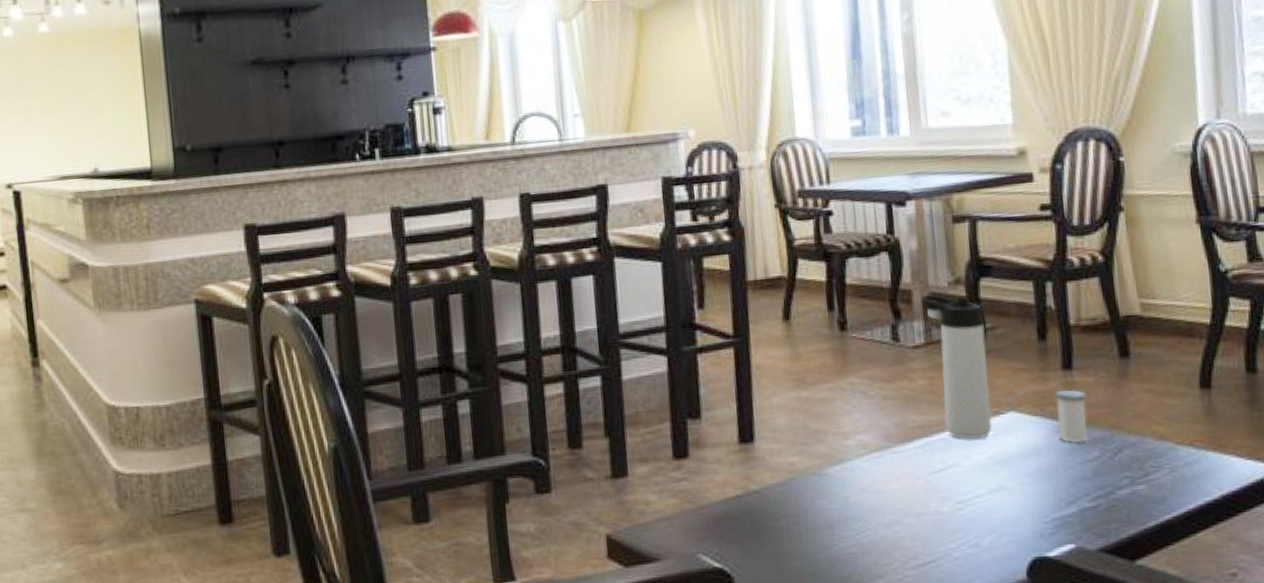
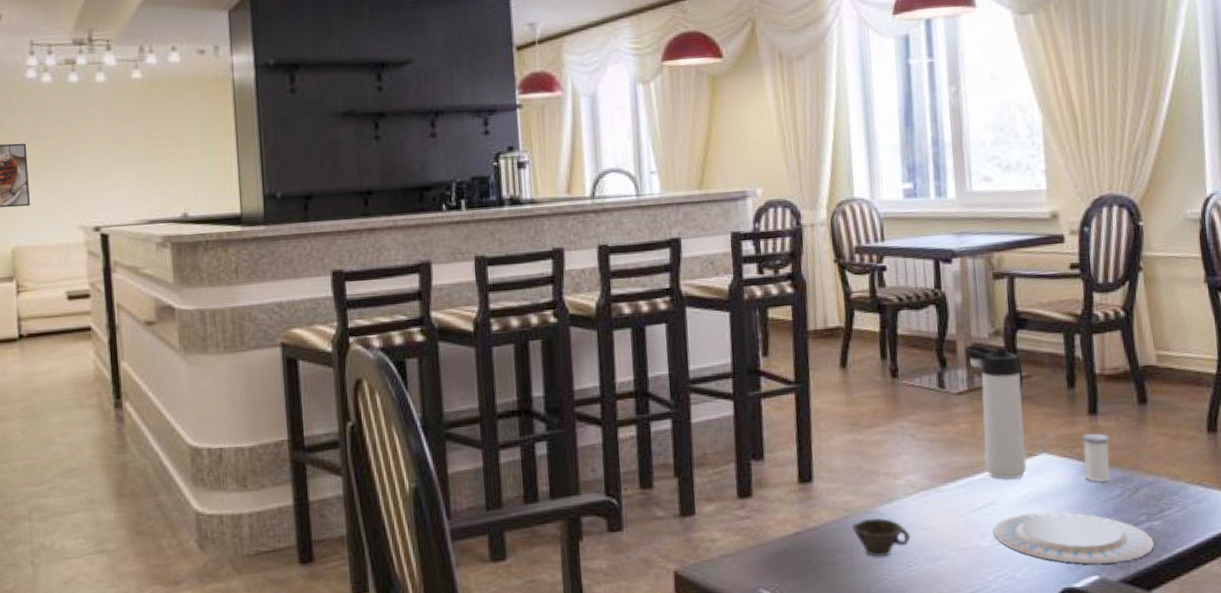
cup: none [797,480,863,522] -> present [851,517,911,557]
plate: none [954,474,1139,532] -> present [992,511,1154,565]

